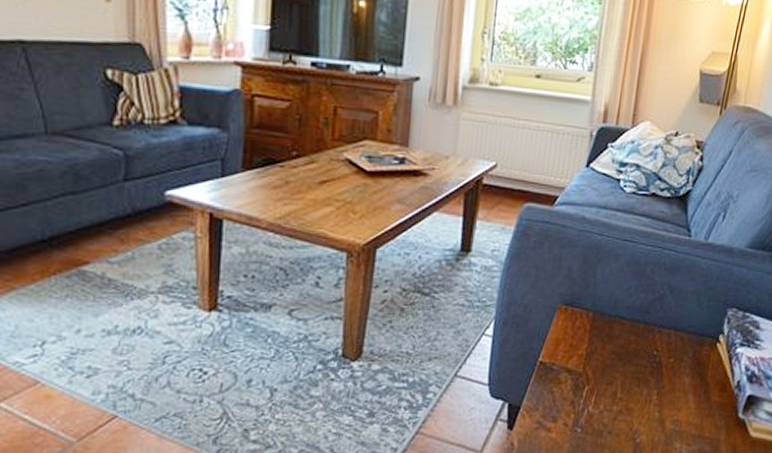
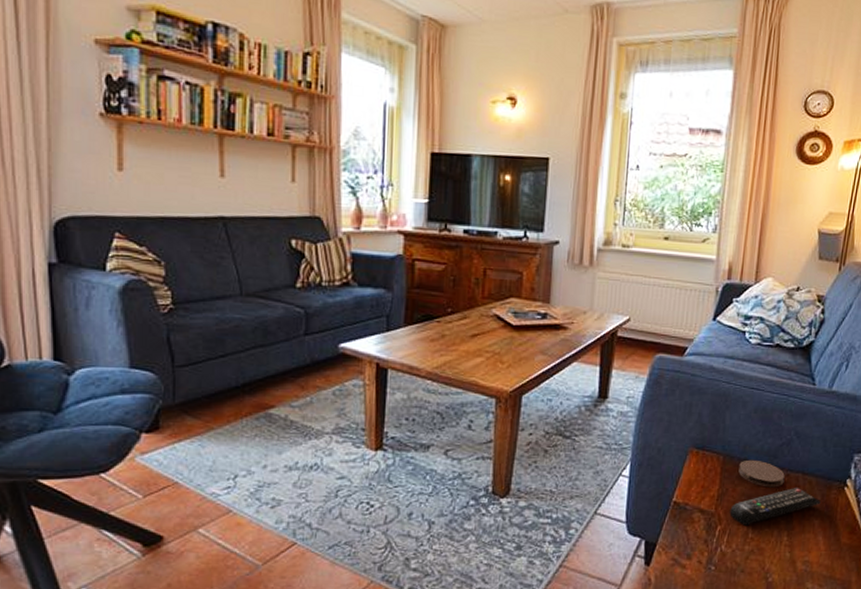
remote control: none [598,343,692,385] -> present [730,487,821,526]
coaster: none [608,316,657,345] -> present [738,459,785,488]

